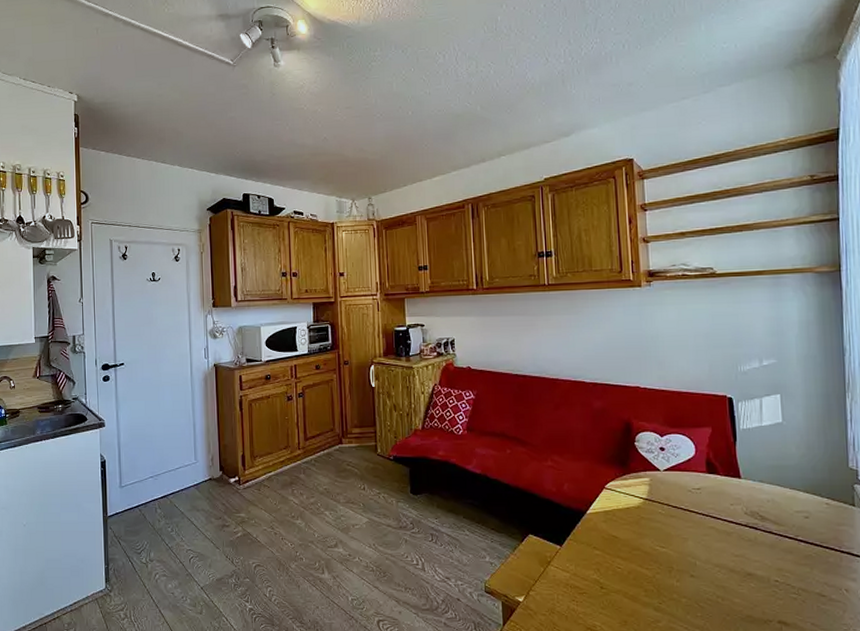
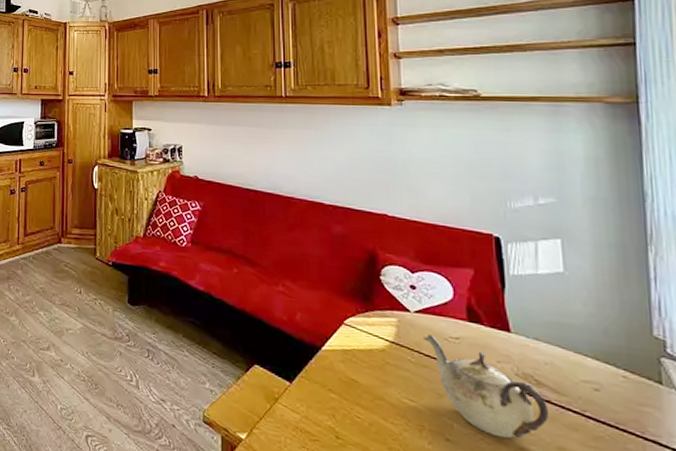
teapot: none [671,488,771,568] -> present [424,334,550,439]

